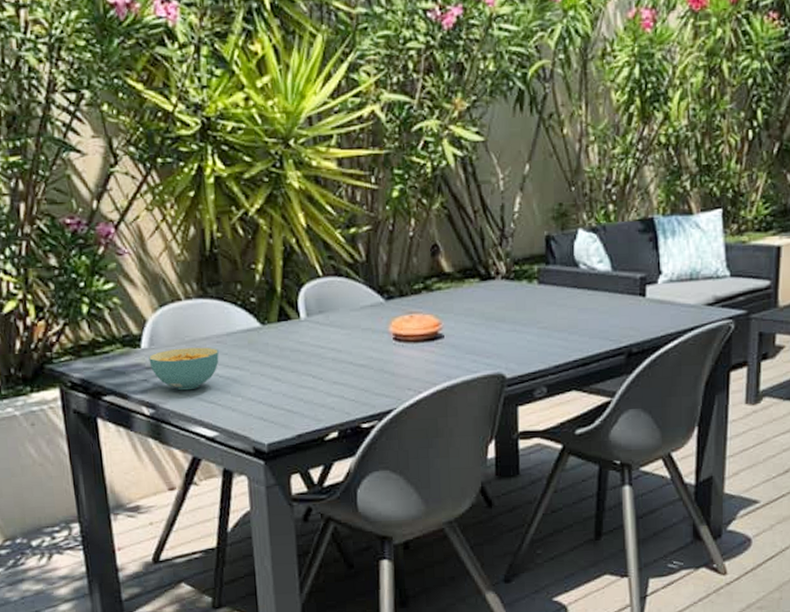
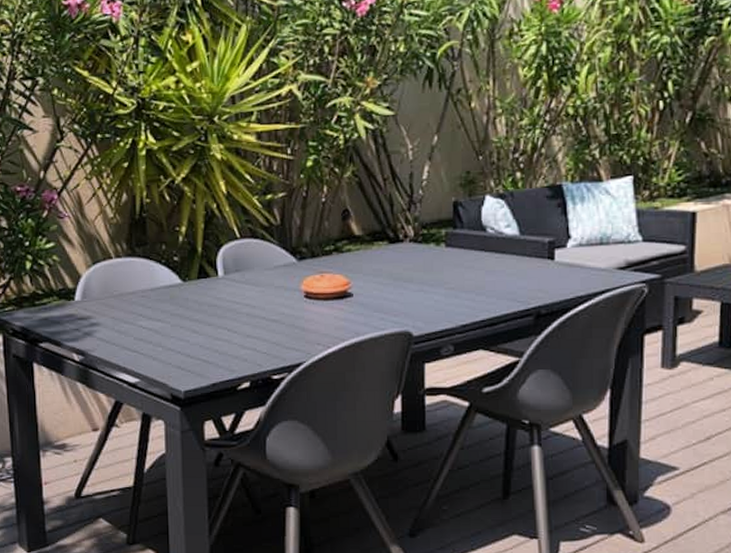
cereal bowl: present [149,347,219,391] -> none [81,301,143,340]

